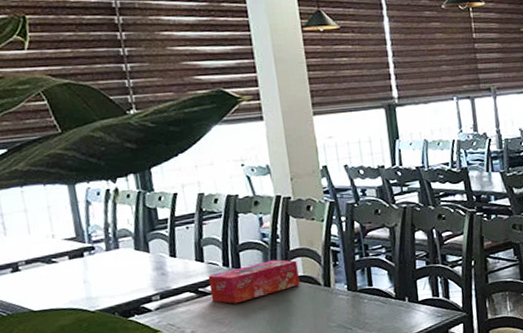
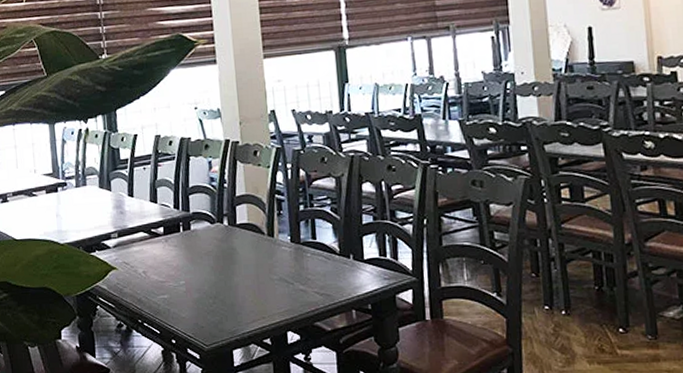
tissue box: present [208,259,300,304] -> none [160,205,244,247]

